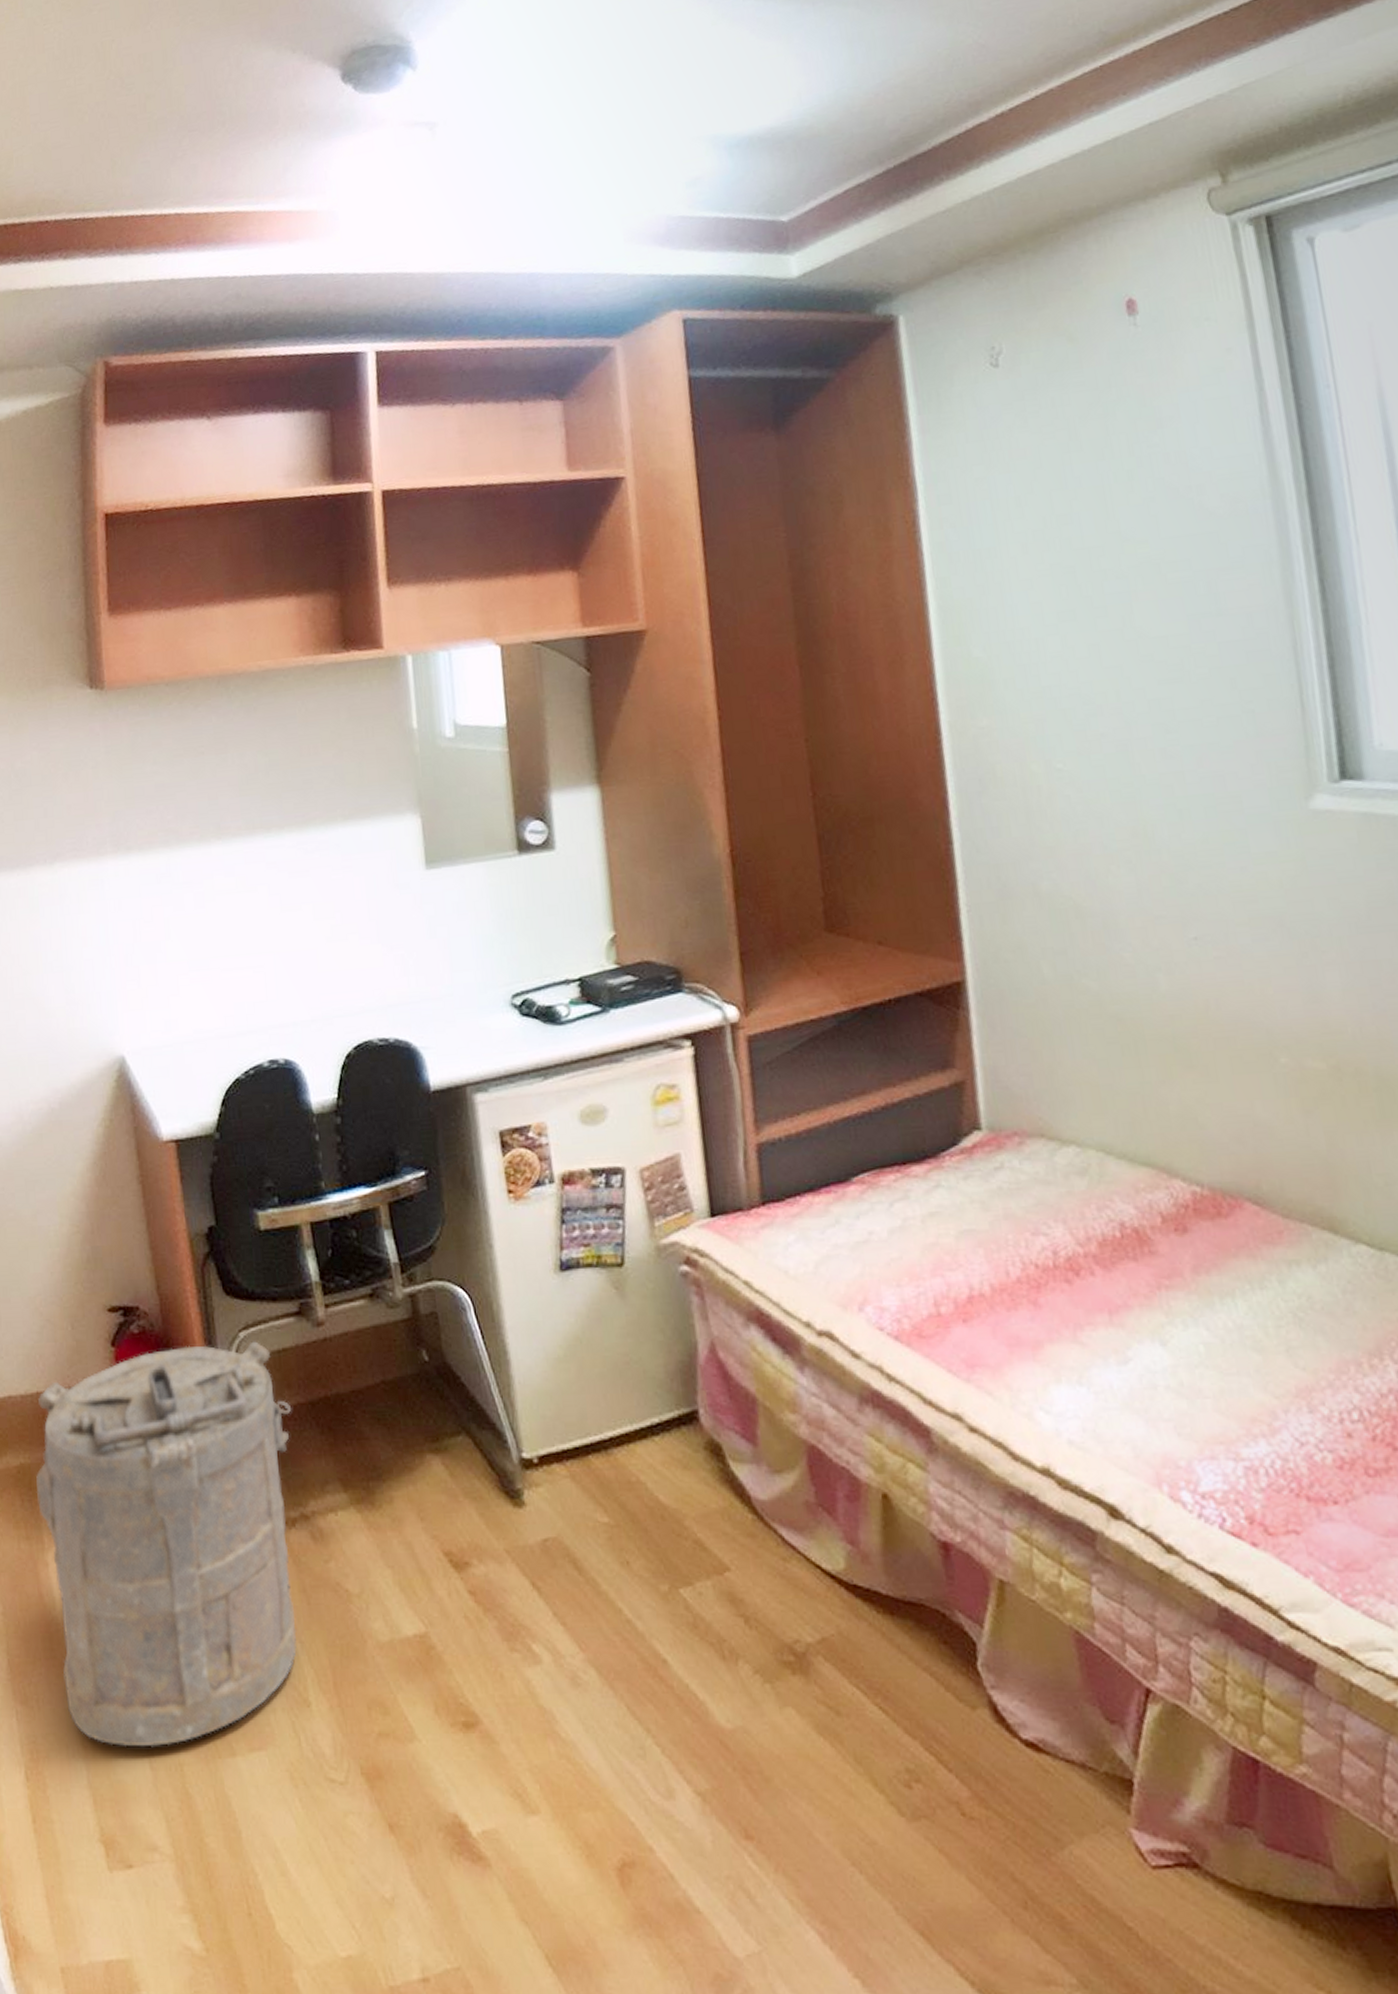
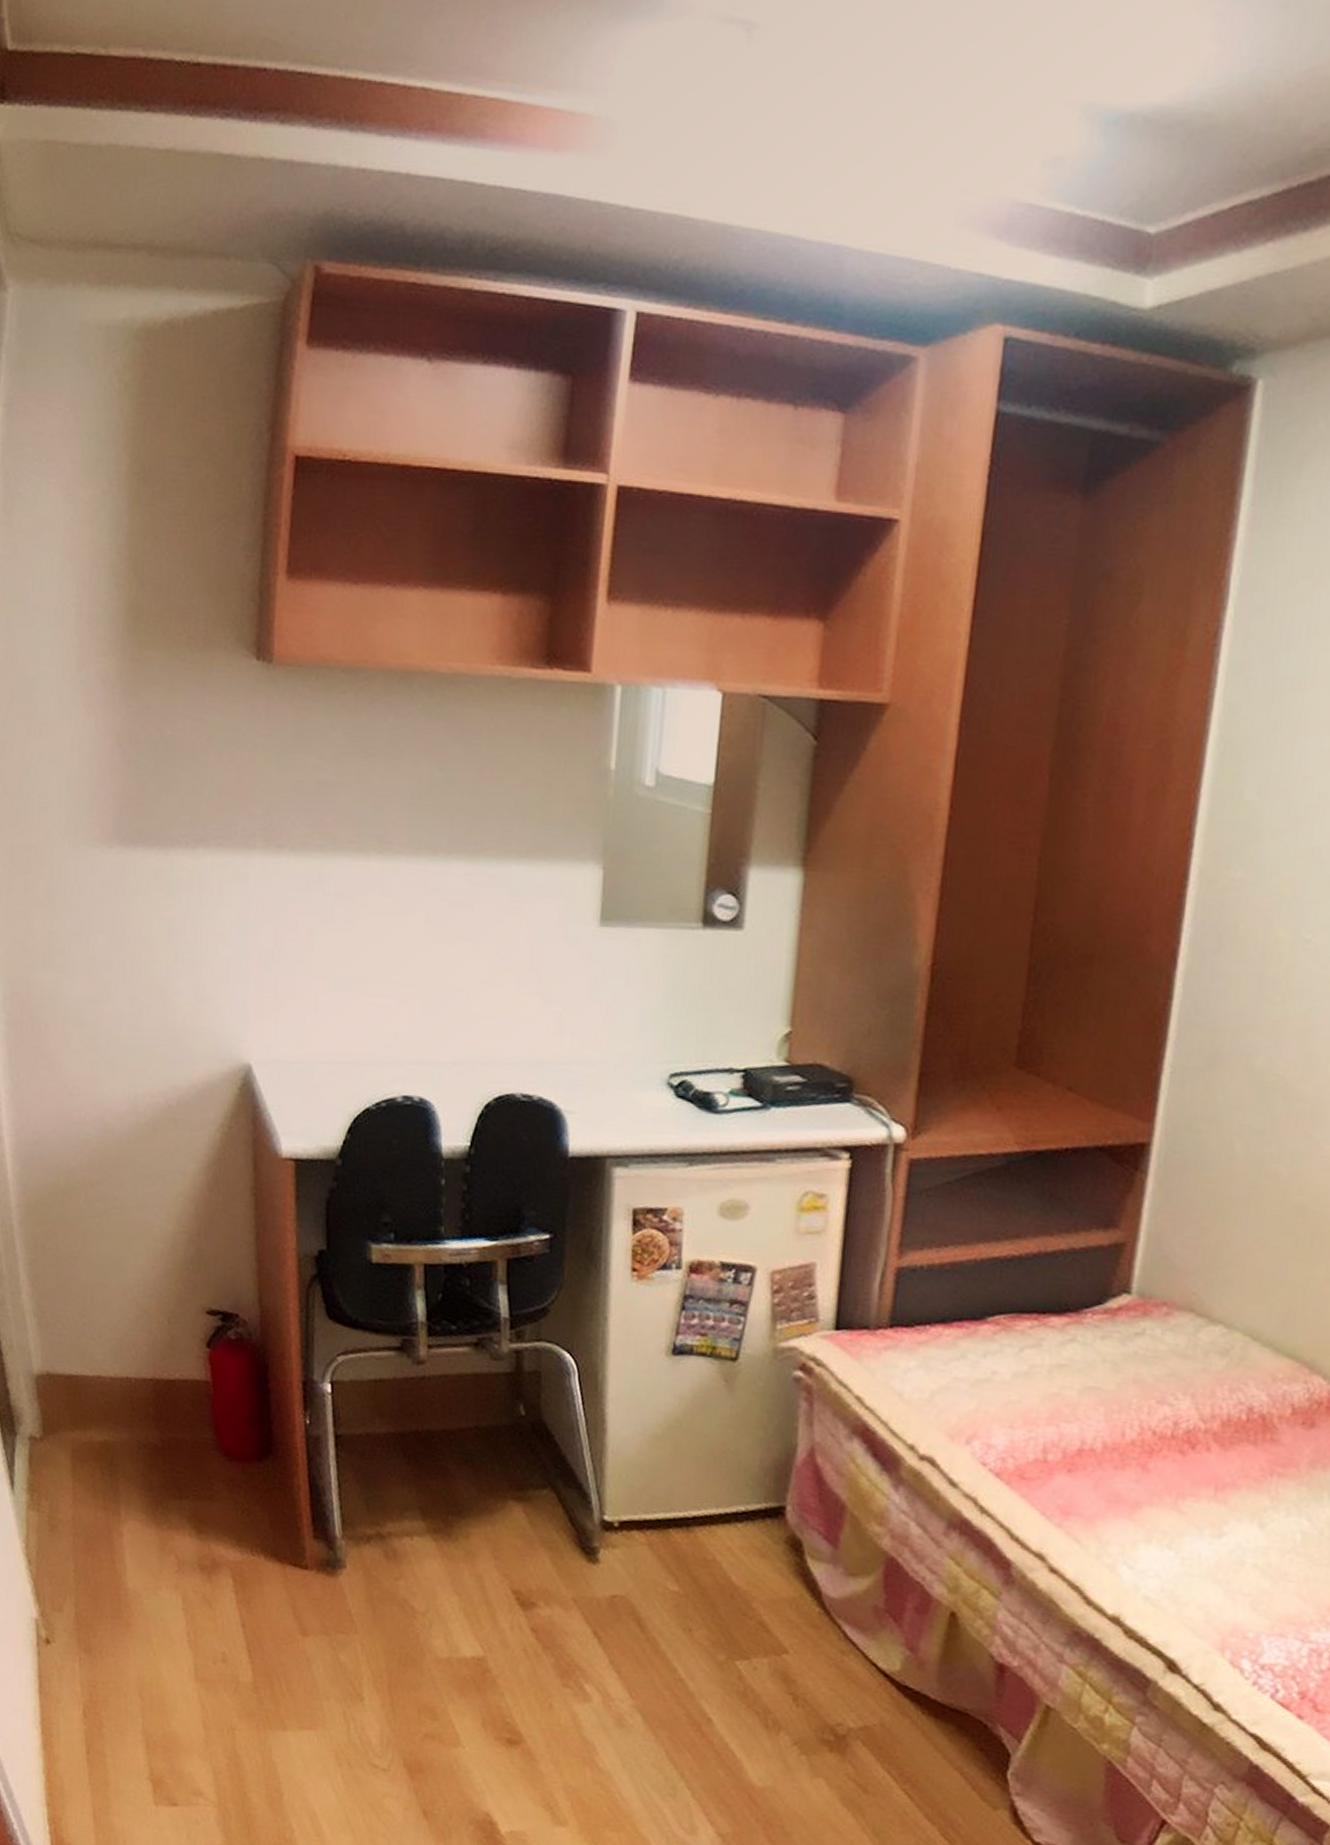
laundry hamper: present [36,1341,297,1747] -> none [117,1358,381,1711]

